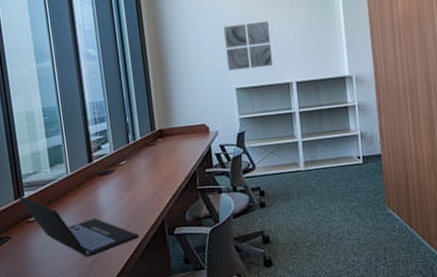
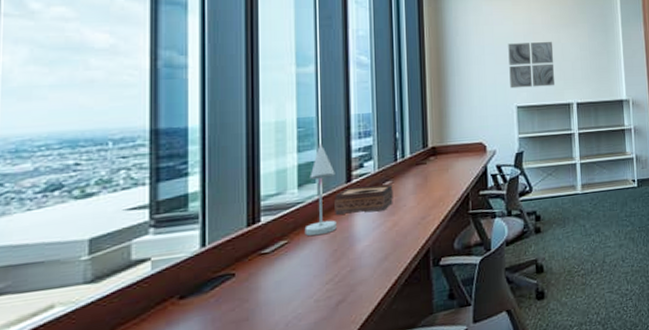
laptop: present [19,196,139,257] -> none [253,221,398,296]
desk lamp: none [58,130,85,208] -> present [304,144,337,236]
tissue box: none [80,164,130,190] -> present [334,184,393,215]

